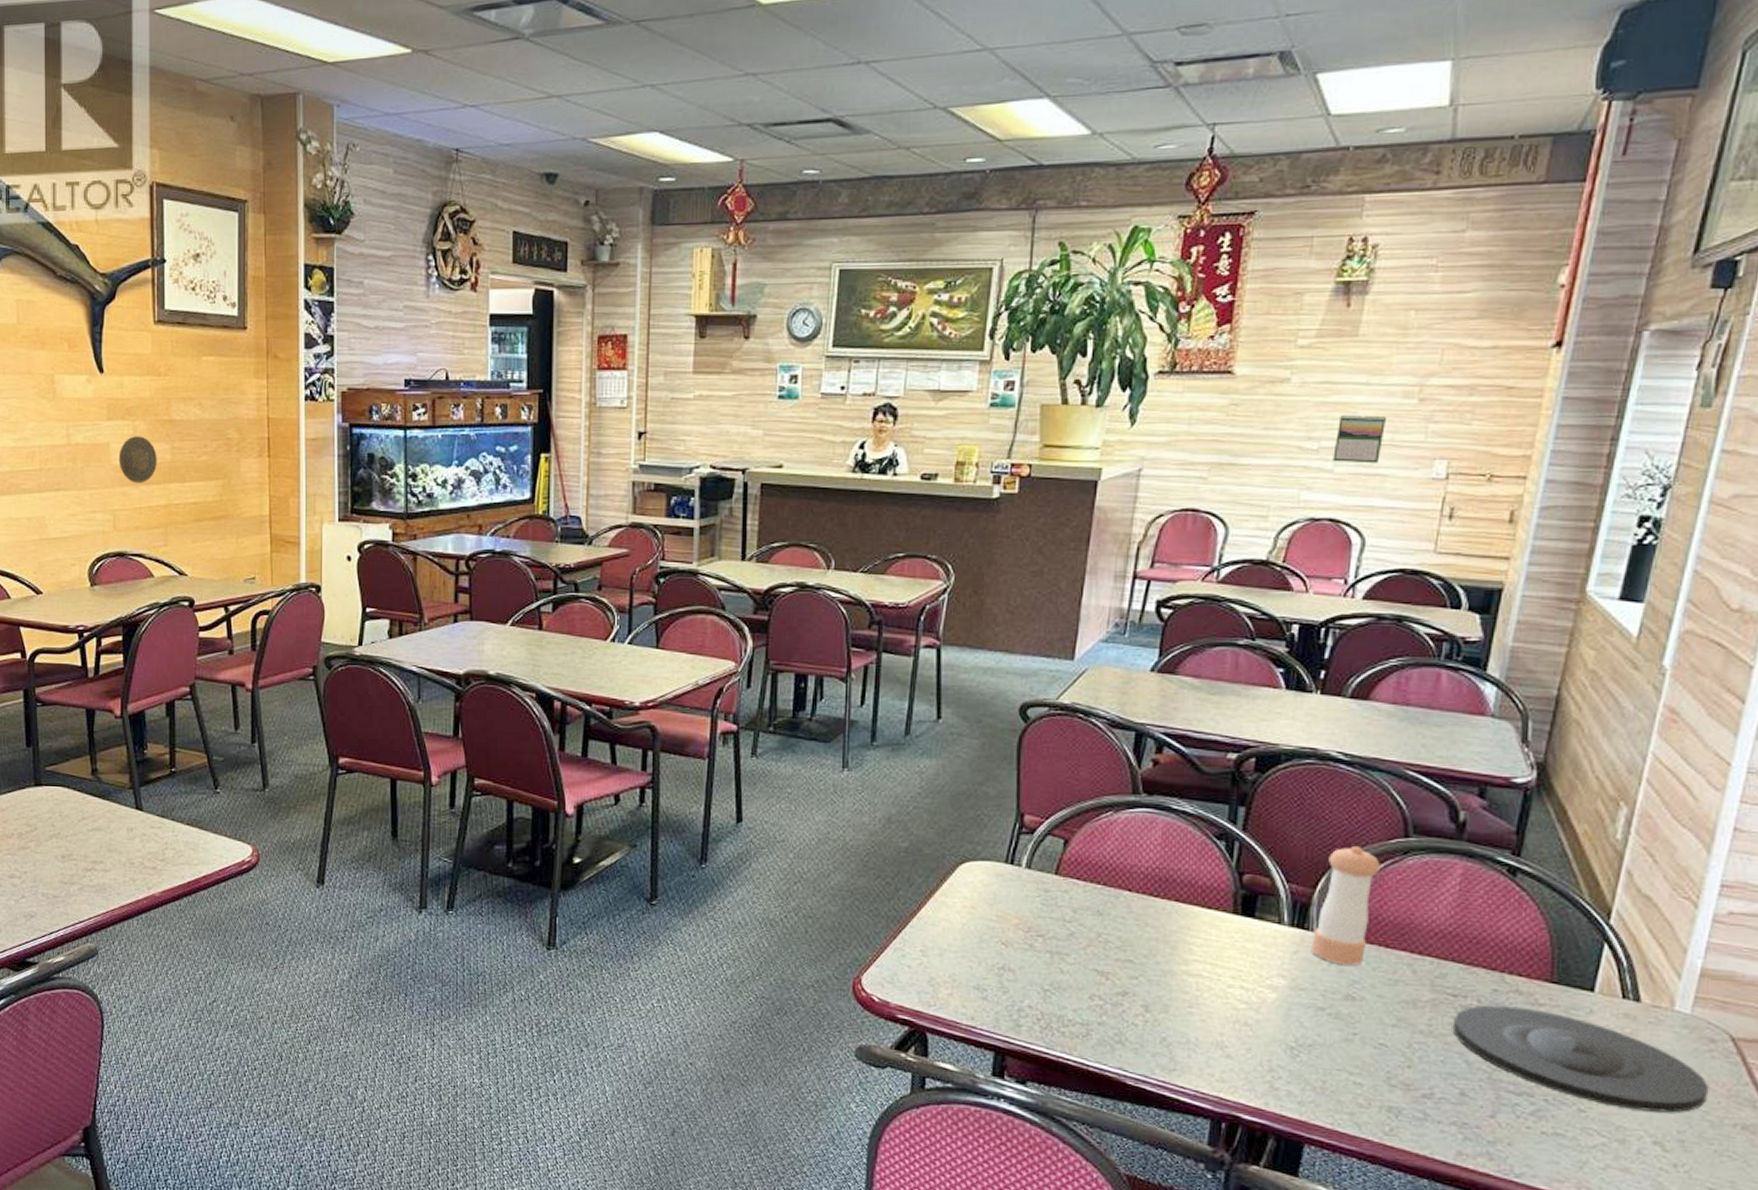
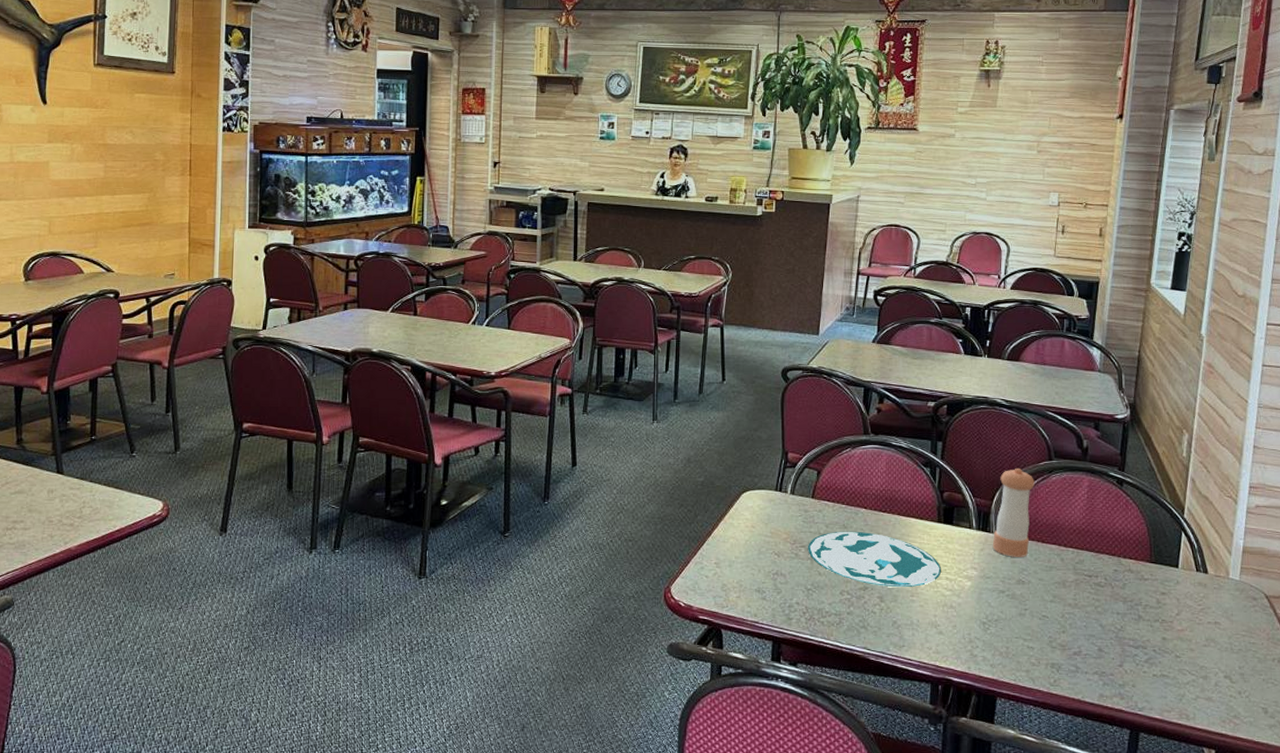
decorative plate: present [118,436,157,484] -> none [56,156,91,195]
plate: none [1047,918,1235,995] -> present [808,531,942,587]
calendar: present [1333,414,1386,464] -> none [985,160,1018,195]
plate: present [1452,1005,1709,1113] -> none [1090,582,1256,654]

